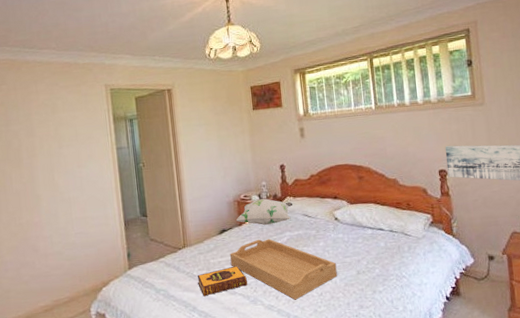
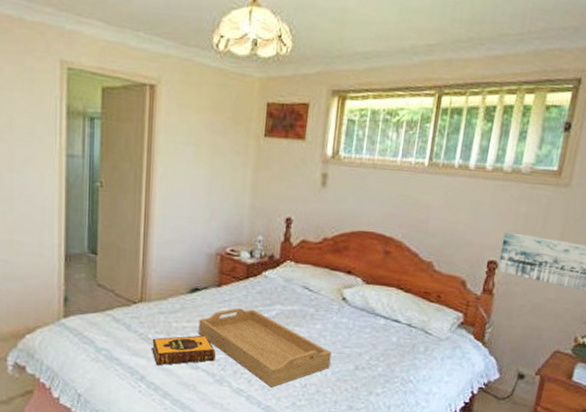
decorative pillow: present [236,199,293,225] -> none [215,257,292,292]

